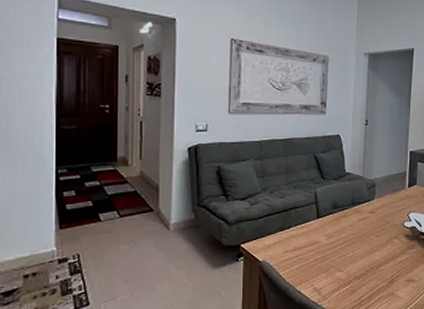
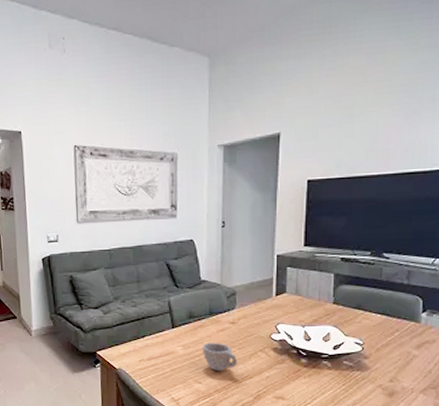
cup: none [344,231,375,258] -> present [202,342,237,371]

